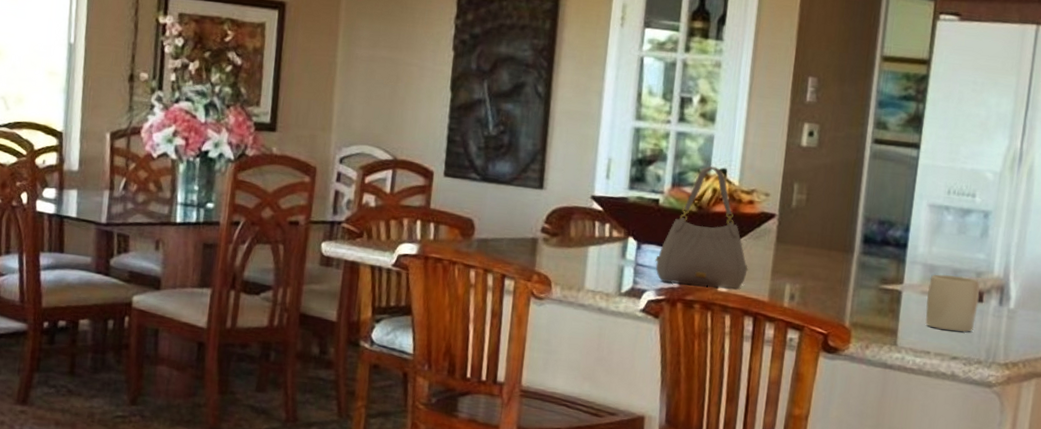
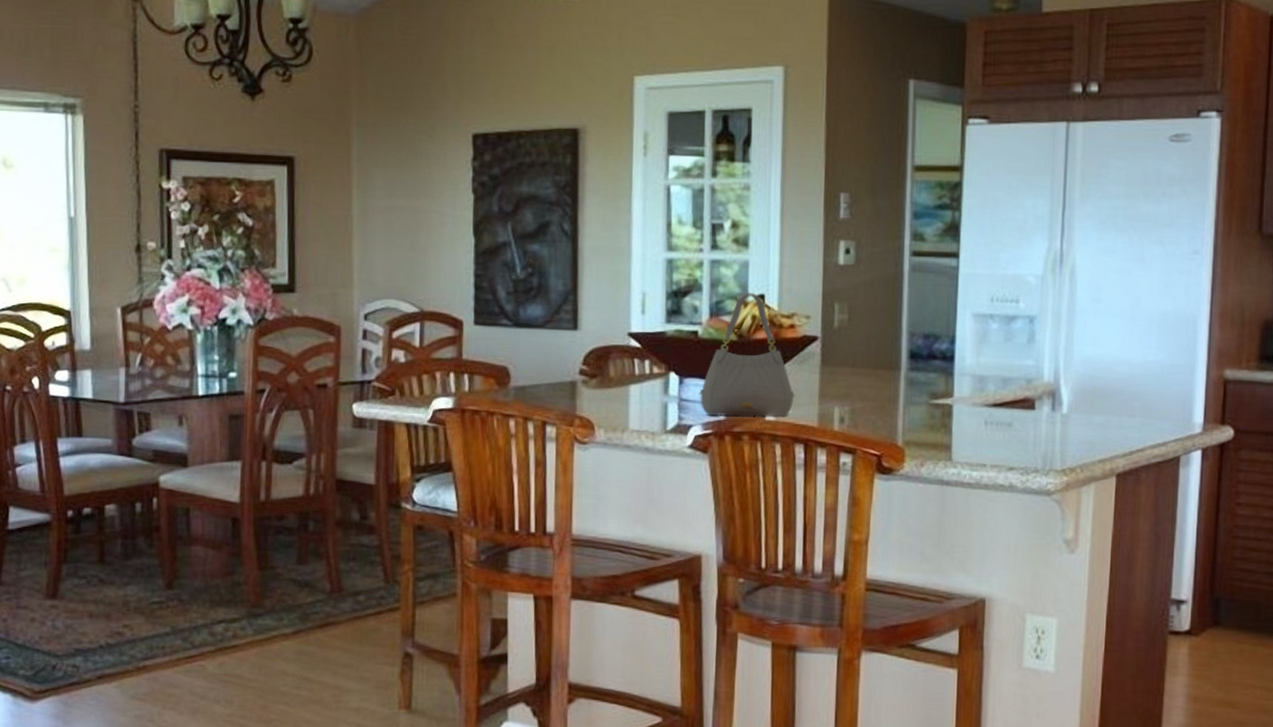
mug: present [925,274,980,333] -> none [978,384,1031,442]

